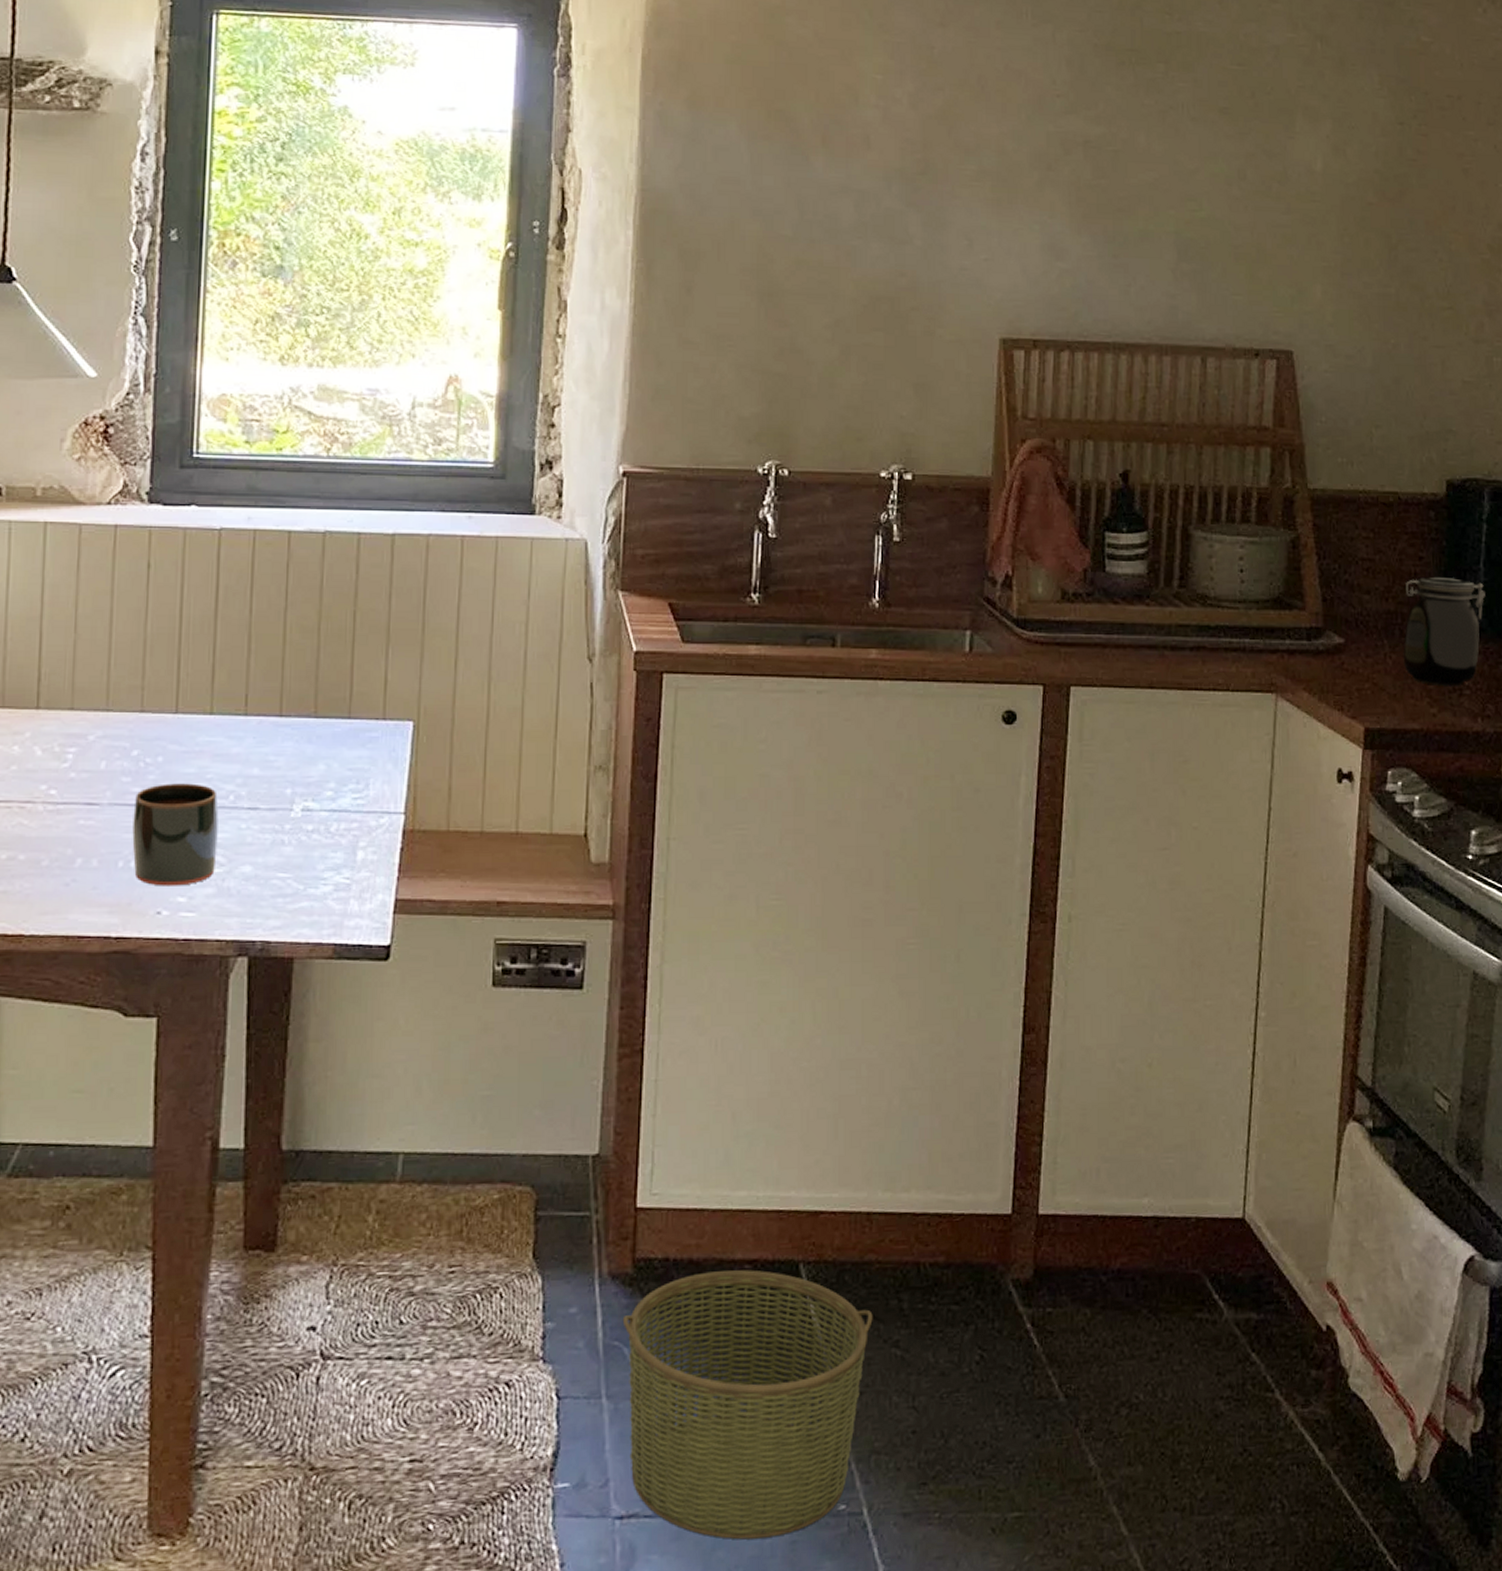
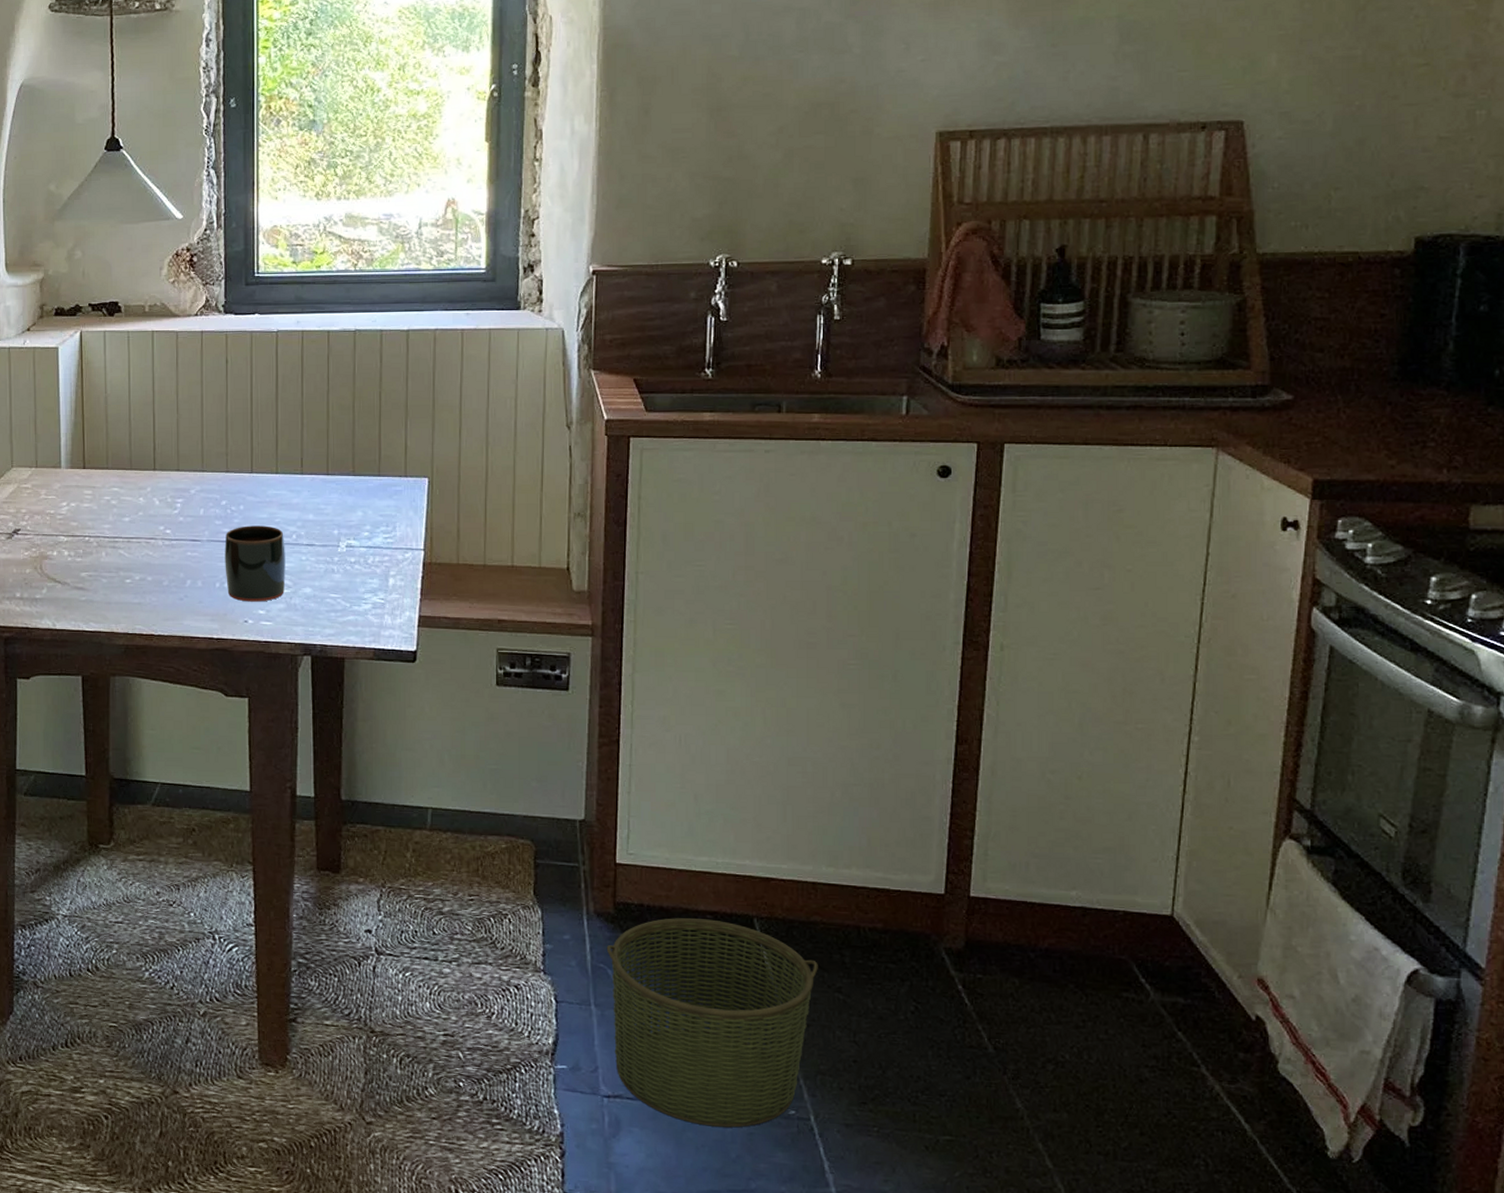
jar: present [1403,576,1485,685] -> none [1359,332,1457,438]

